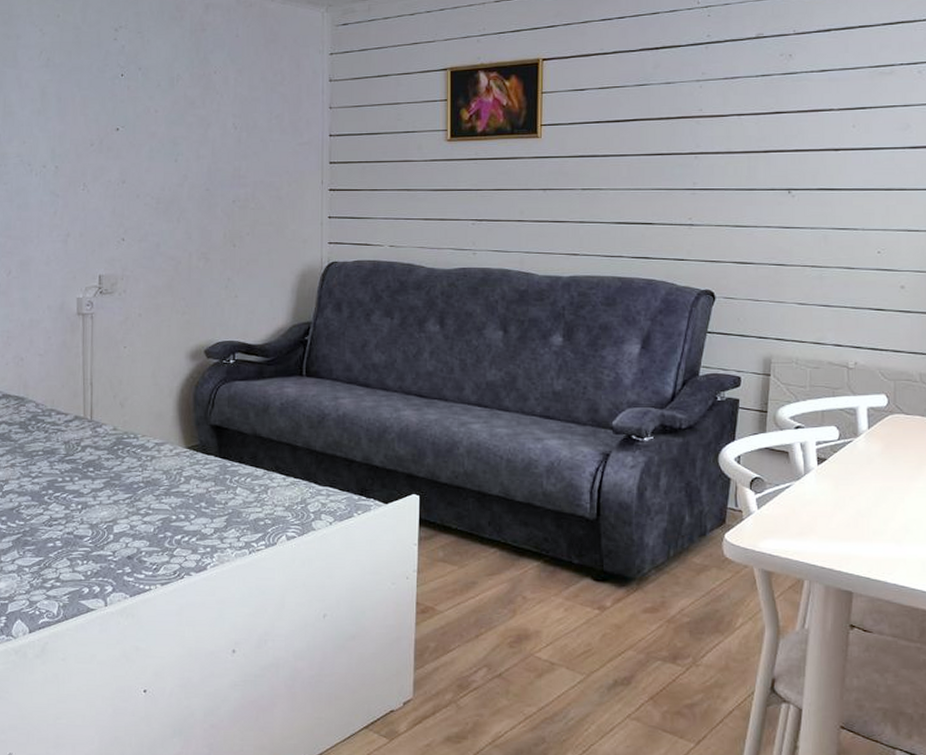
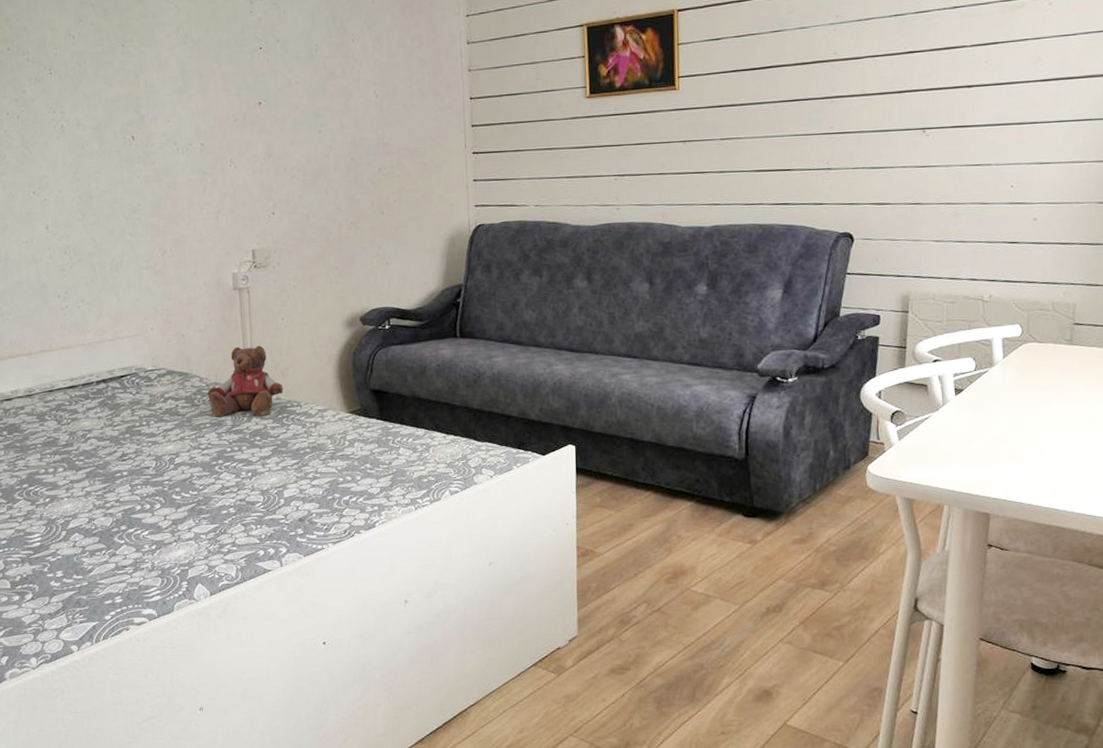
teddy bear: none [42,373,121,446] -> present [207,345,283,416]

